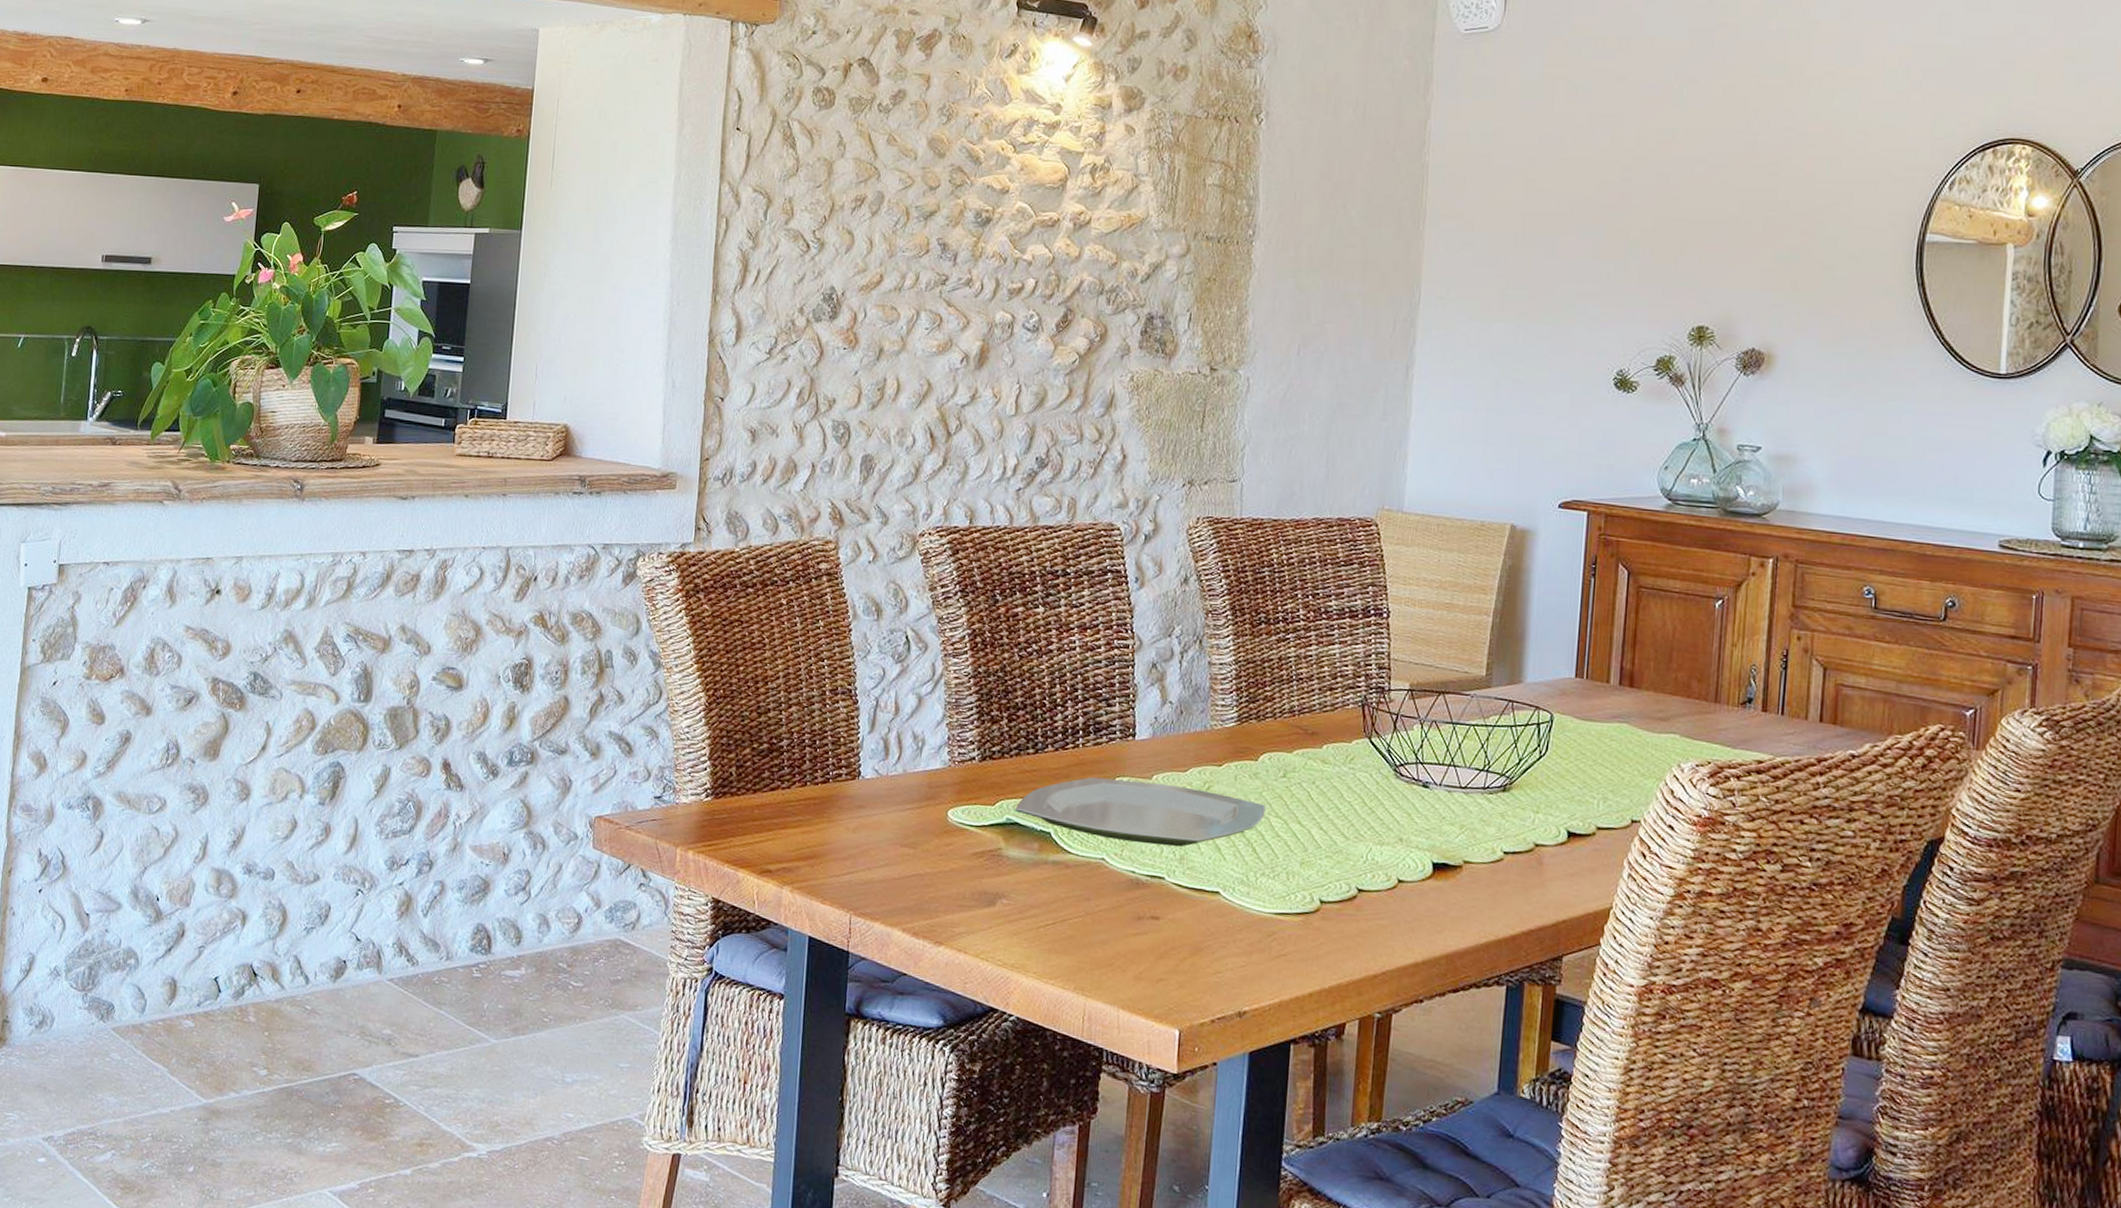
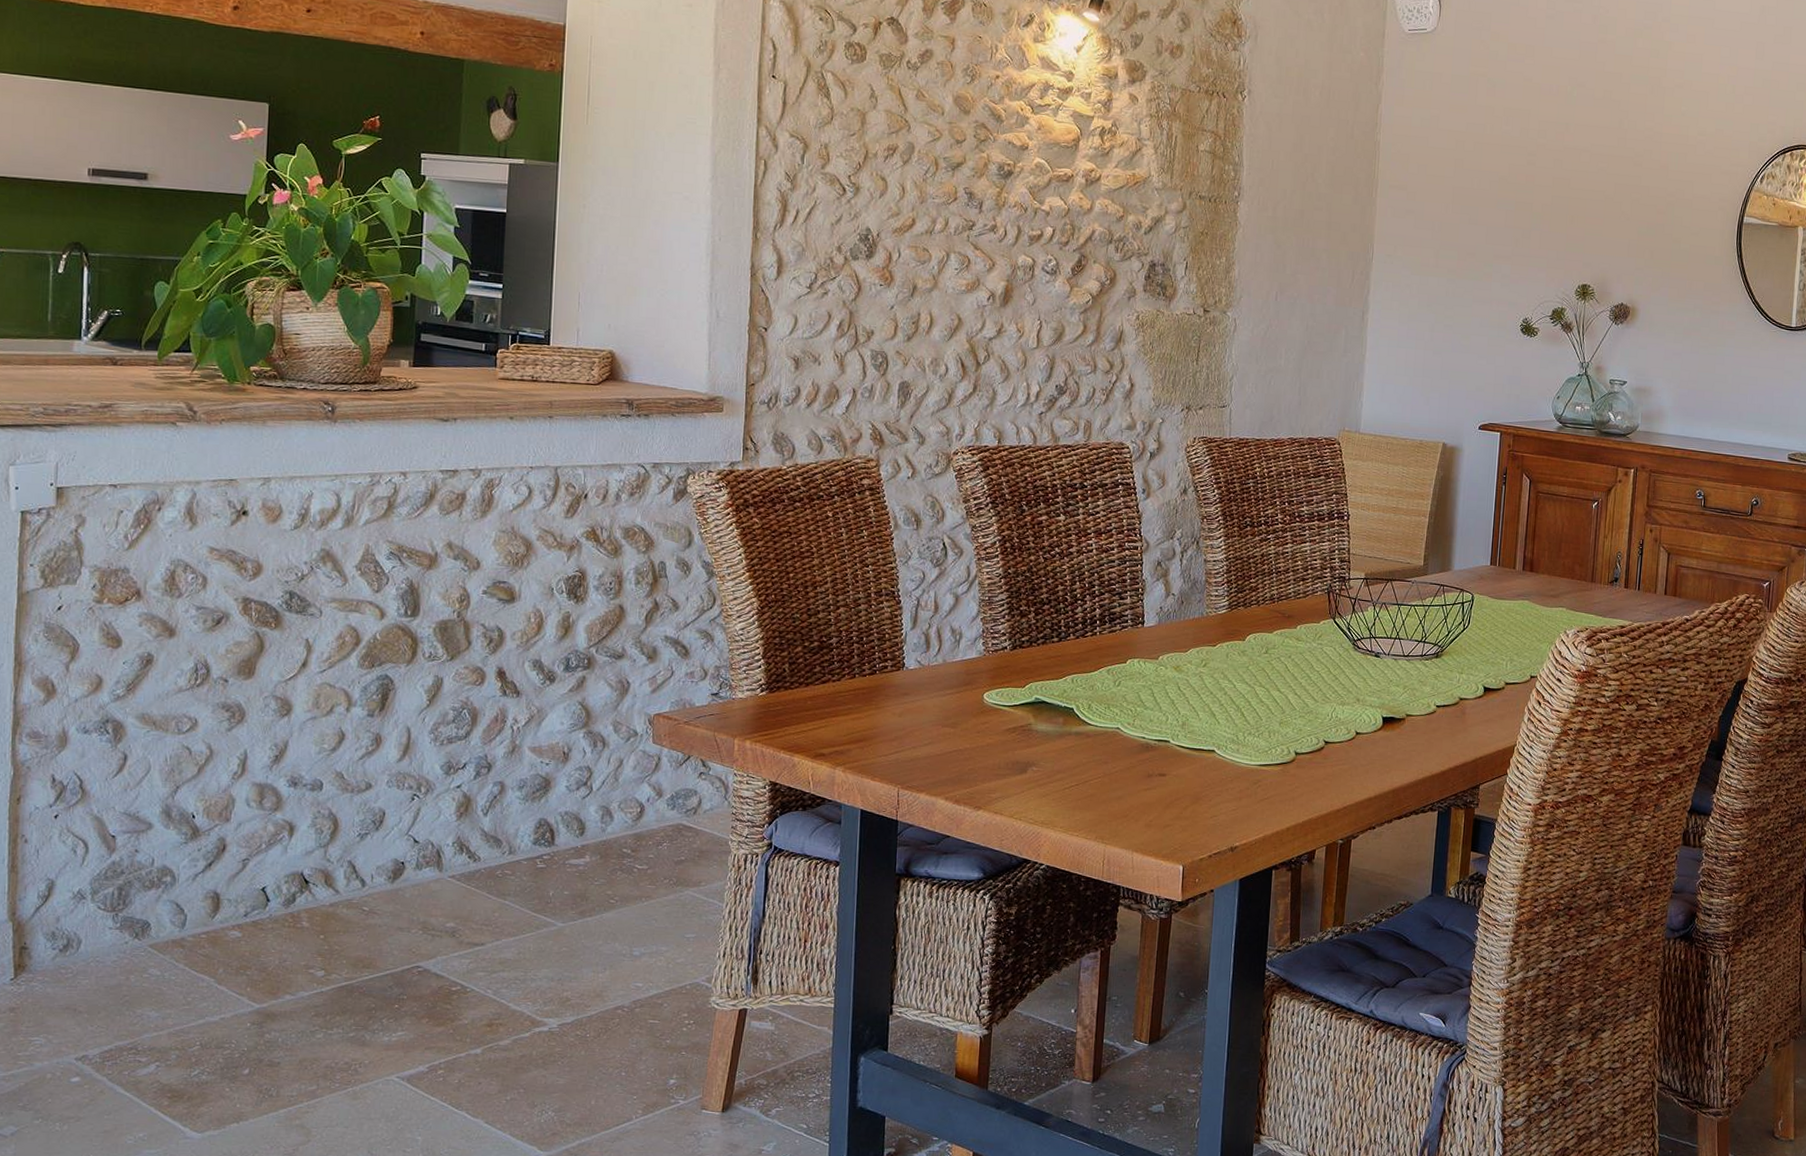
plate: present [1015,776,1266,848] -> none [1042,659,1252,715]

